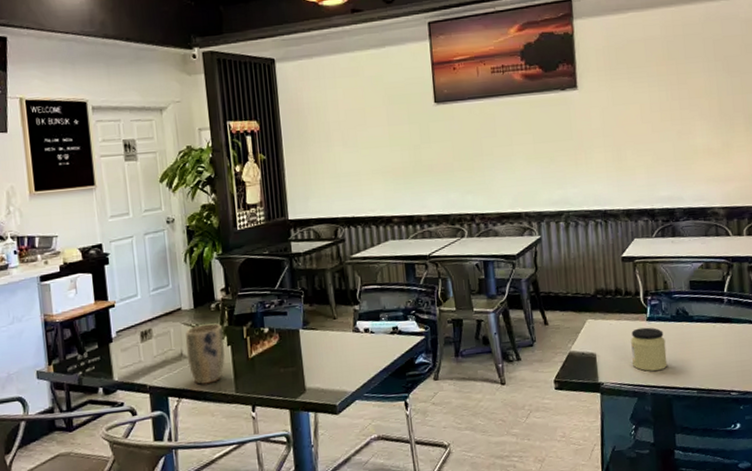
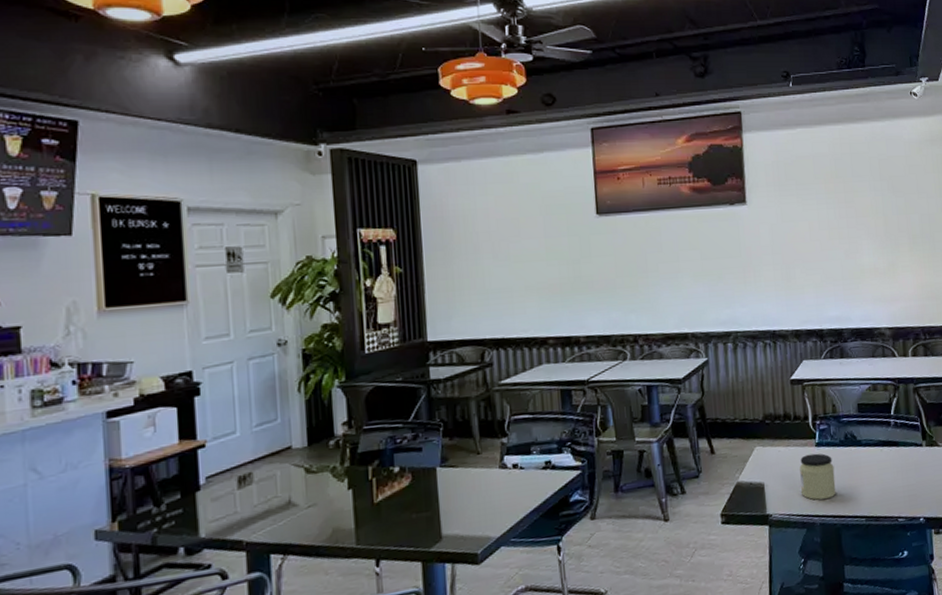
plant pot: present [185,323,225,385] -> none [295,463,345,538]

